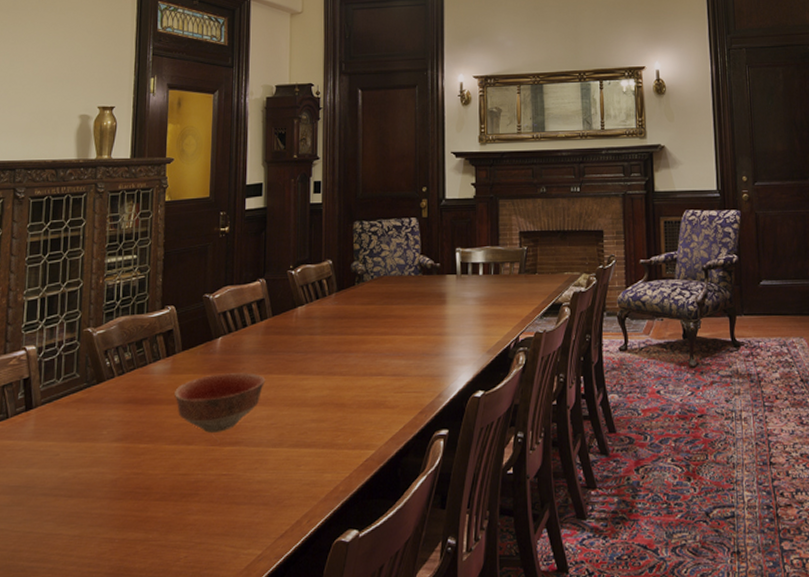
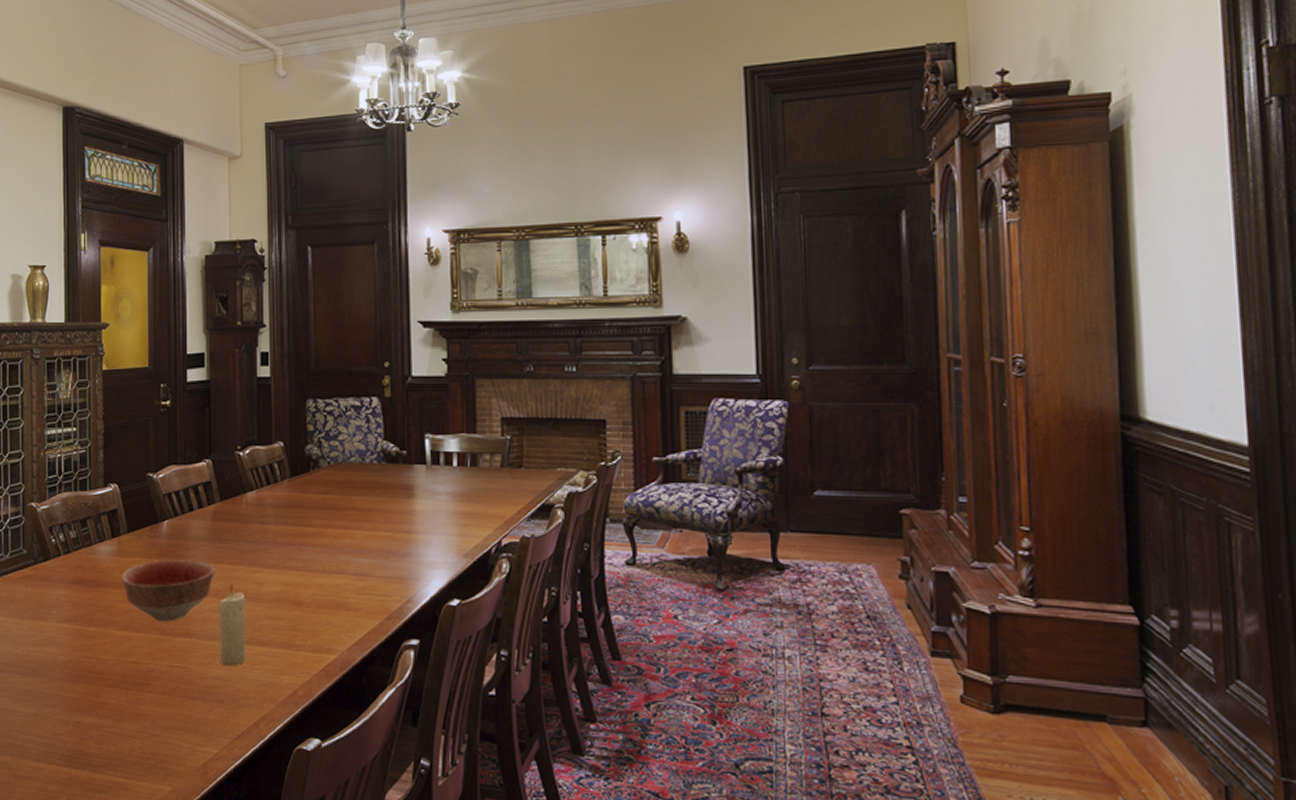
candle: none [266,390,292,469] -> present [219,582,246,666]

